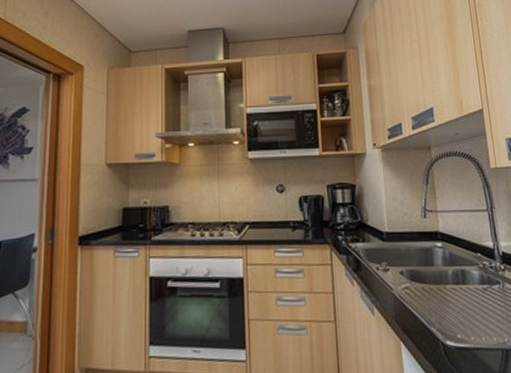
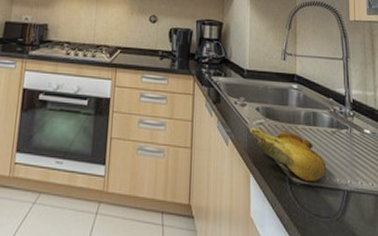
banana bunch: none [396,292,482,344] -> present [250,126,327,181]

